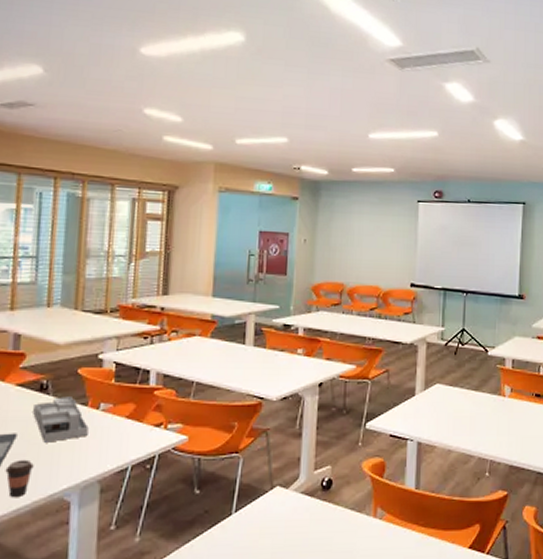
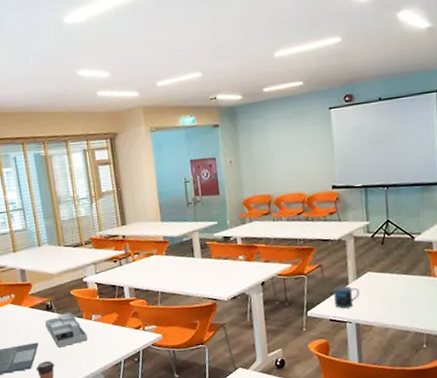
mug: none [398,396,425,423] -> present [334,285,360,309]

